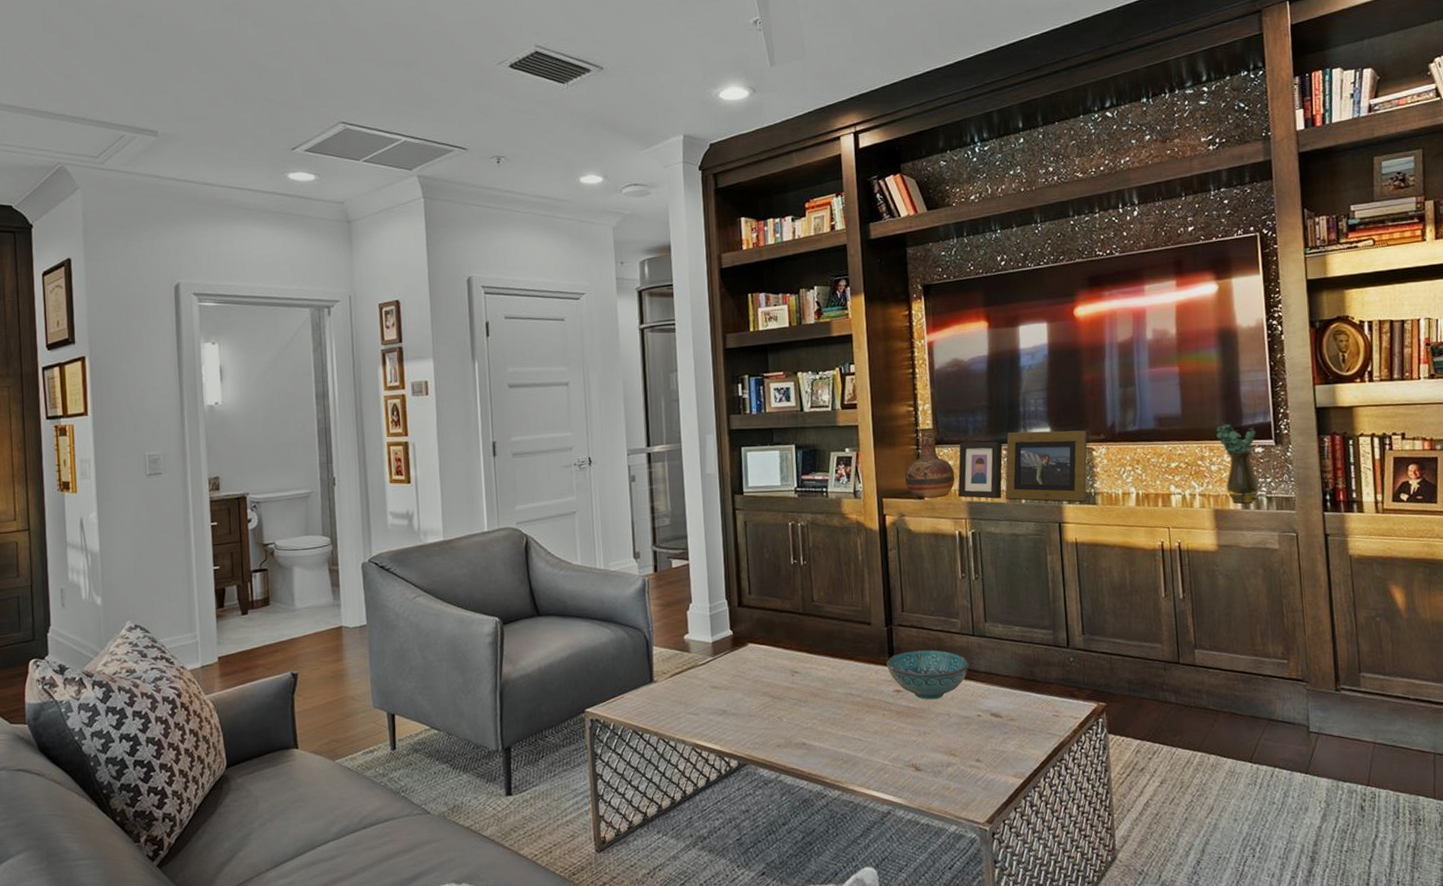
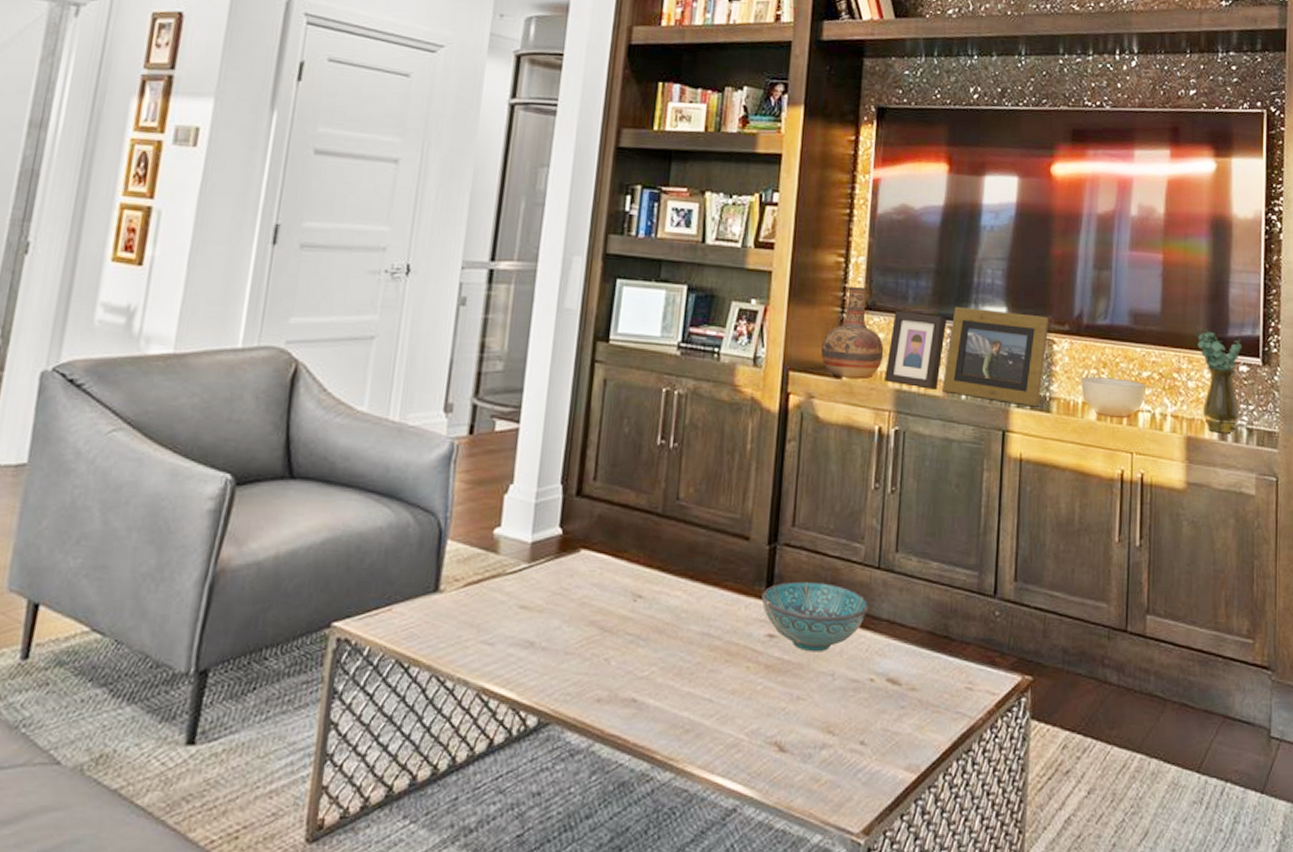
bowl: none [1118,471,1176,502] -> present [1080,376,1147,418]

